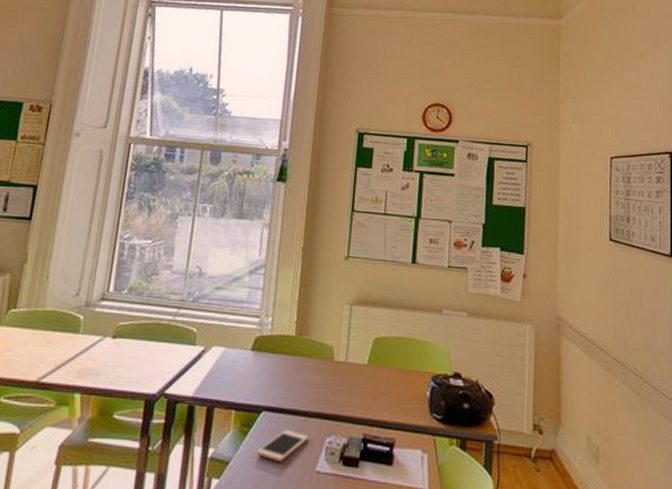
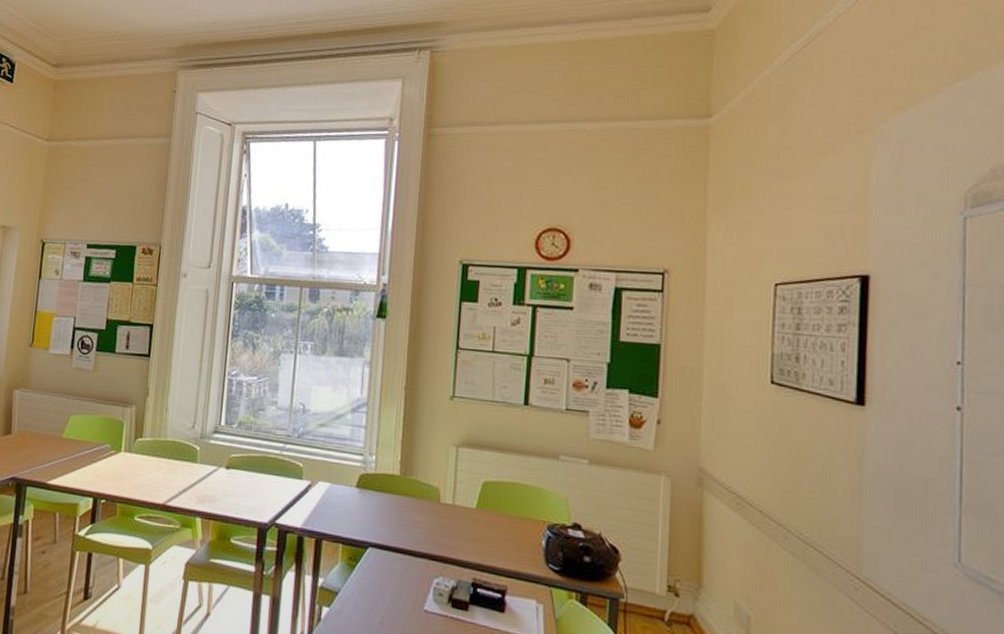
cell phone: present [256,429,309,461] -> none [364,567,416,597]

